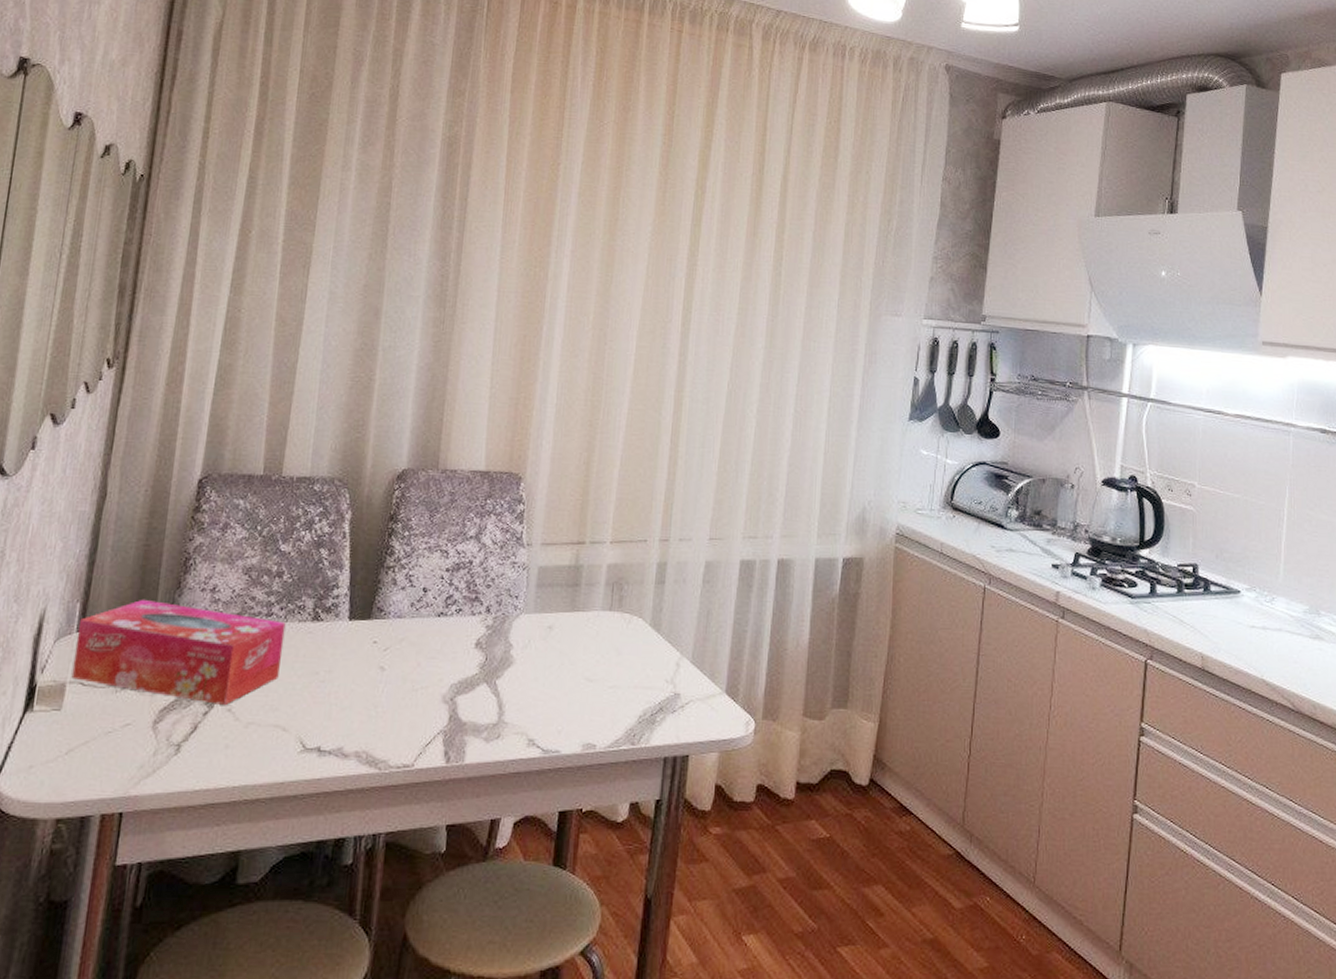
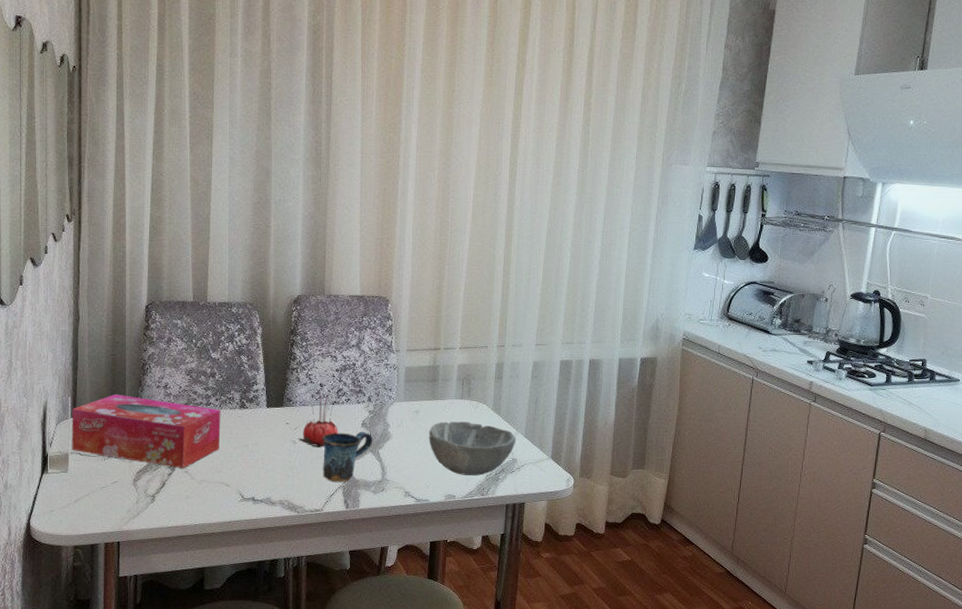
flower: none [387,593,455,676] -> present [298,387,345,448]
mug: none [417,653,490,727] -> present [322,431,373,483]
bowl: none [564,641,680,717] -> present [429,421,516,476]

